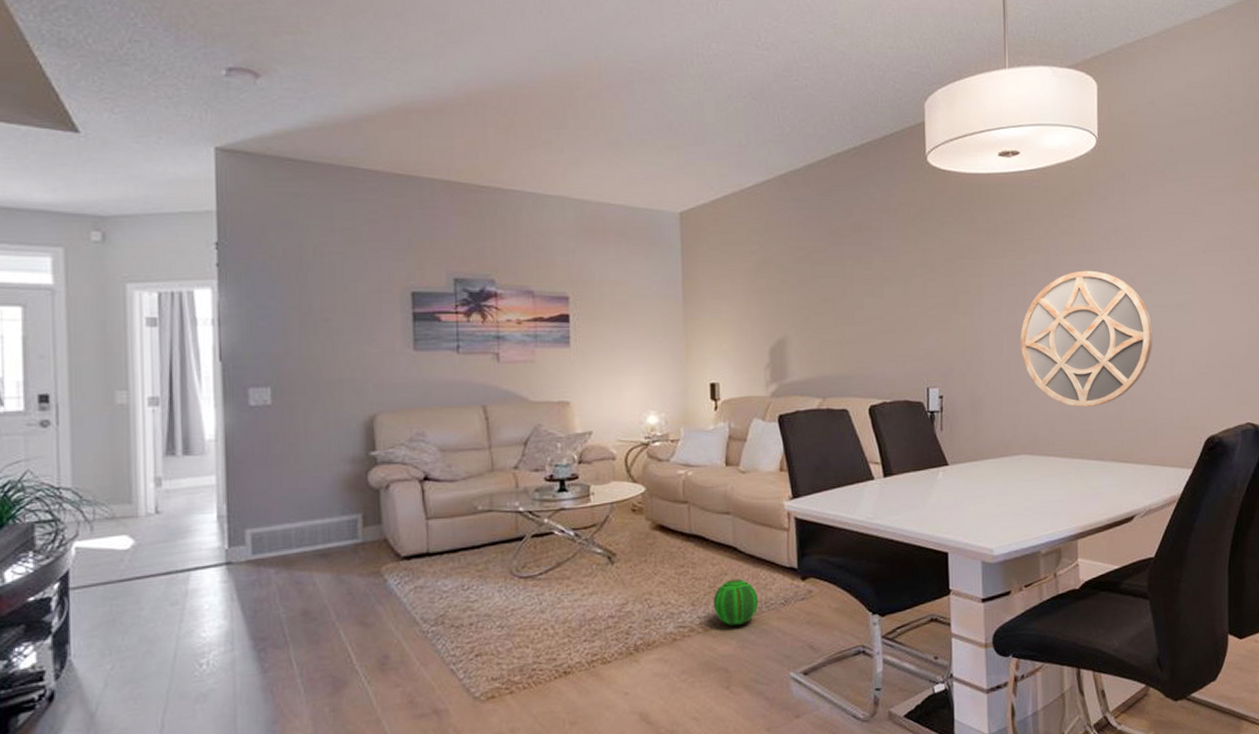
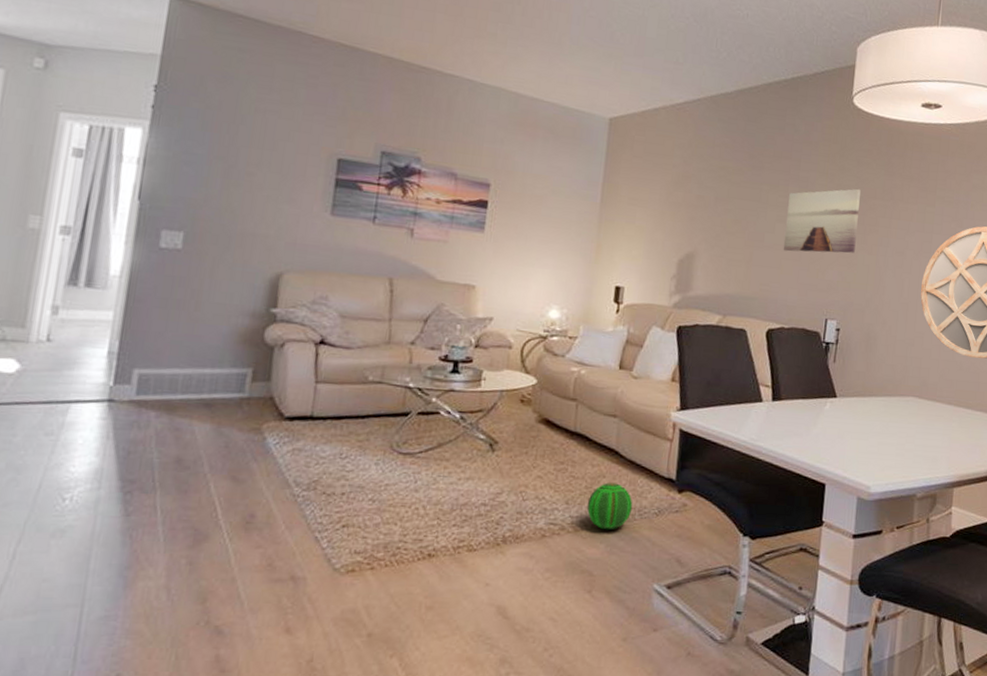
wall art: none [873,250,948,325] -> present [783,188,861,253]

